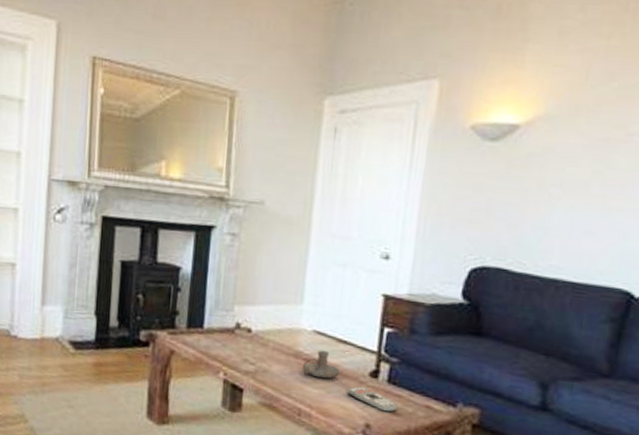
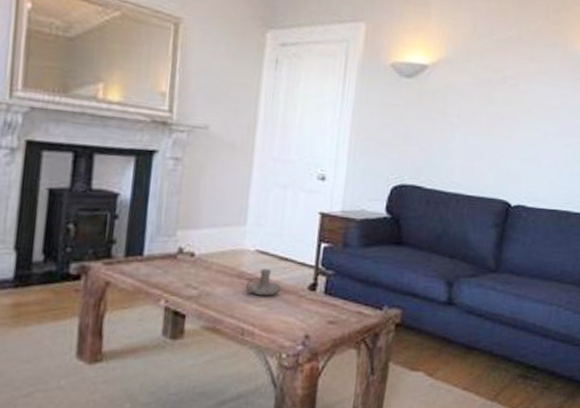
remote control: present [347,386,399,413] -> none [288,300,334,322]

